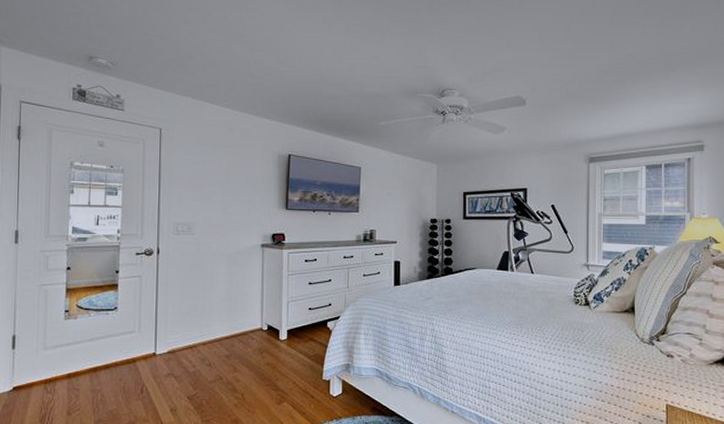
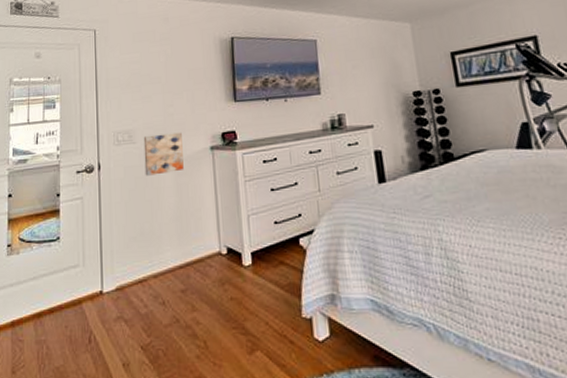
wall art: none [201,229,237,263] -> present [143,132,184,176]

